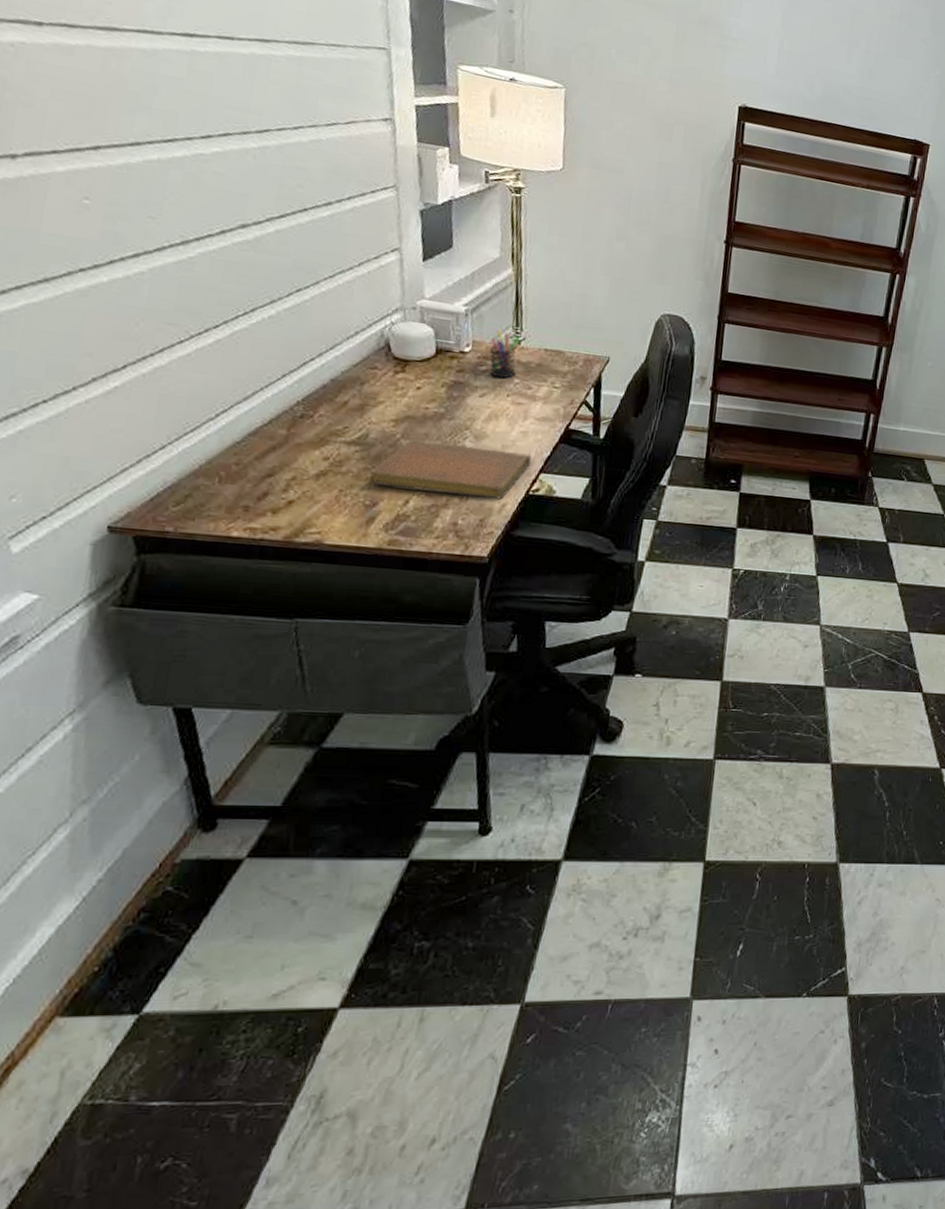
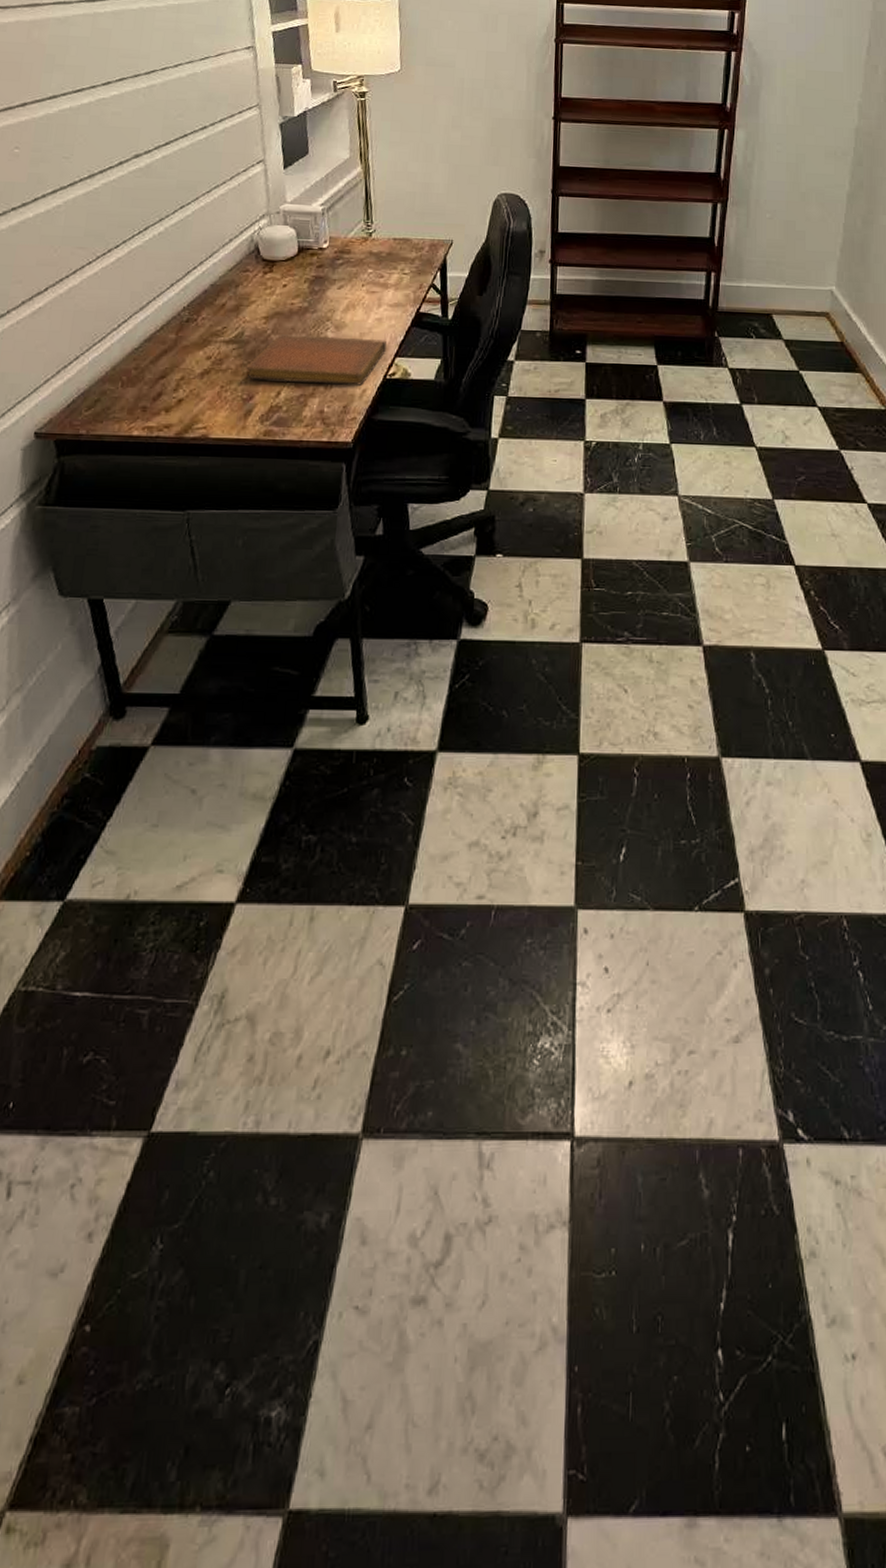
pen holder: present [489,330,521,379] -> none [344,225,372,270]

